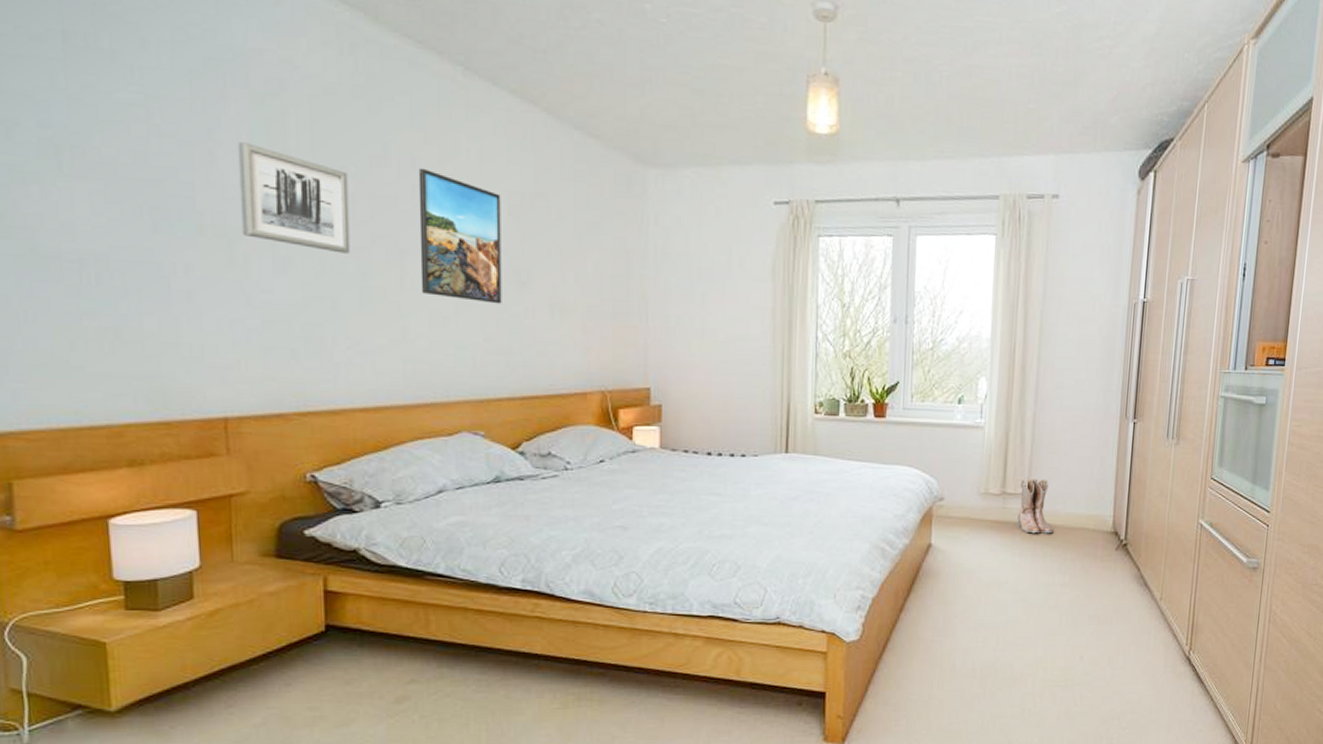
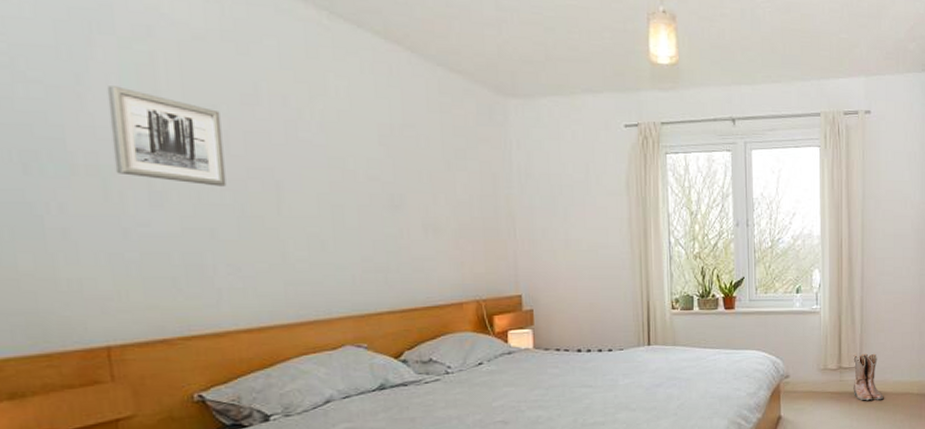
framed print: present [418,167,502,304] -> none [289,104,378,226]

